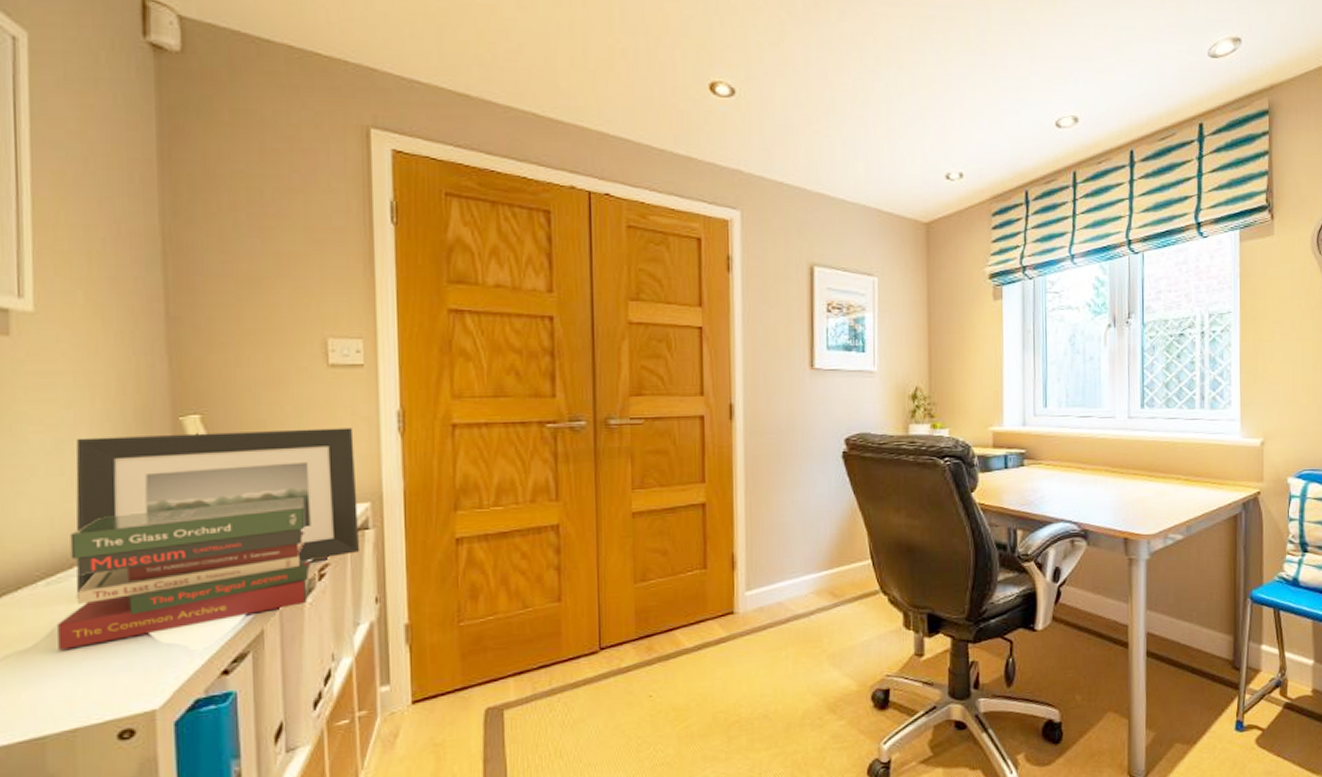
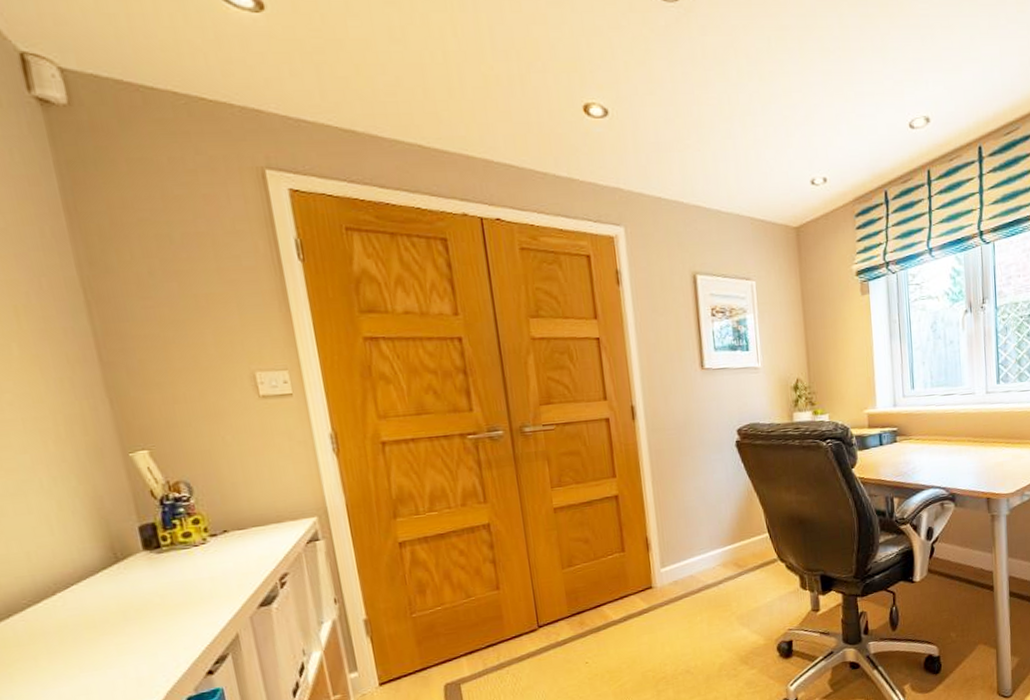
books: present [58,496,312,651] -> none [48,516,275,667]
picture frame: present [75,428,360,599] -> none [37,452,314,621]

